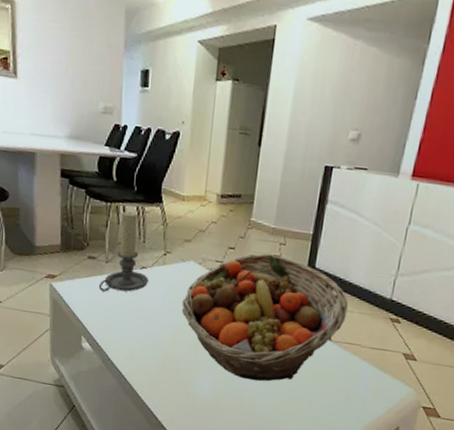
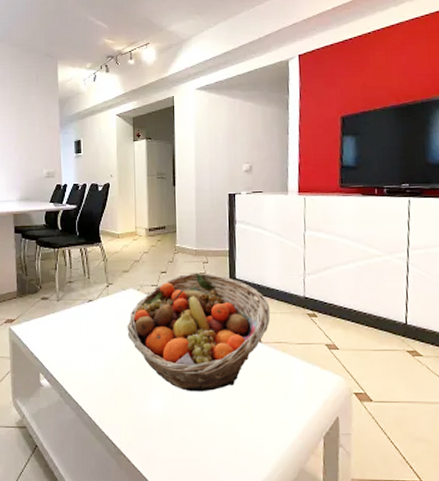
candle holder: present [98,211,148,292] -> none [52,253,95,328]

